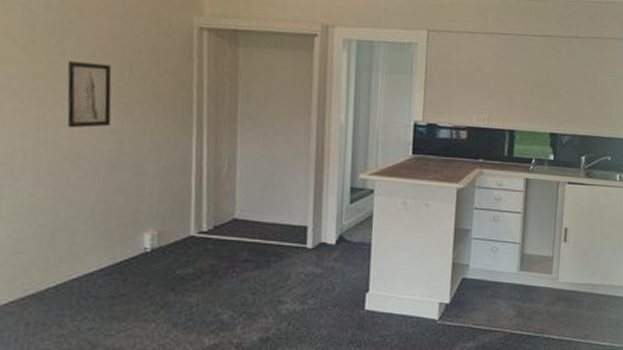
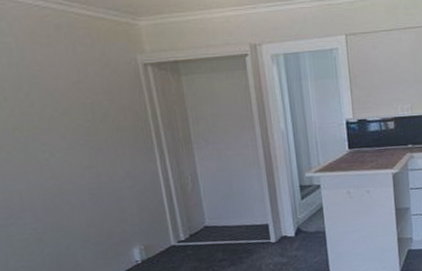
wall art: present [67,61,112,128] -> none [39,109,86,169]

